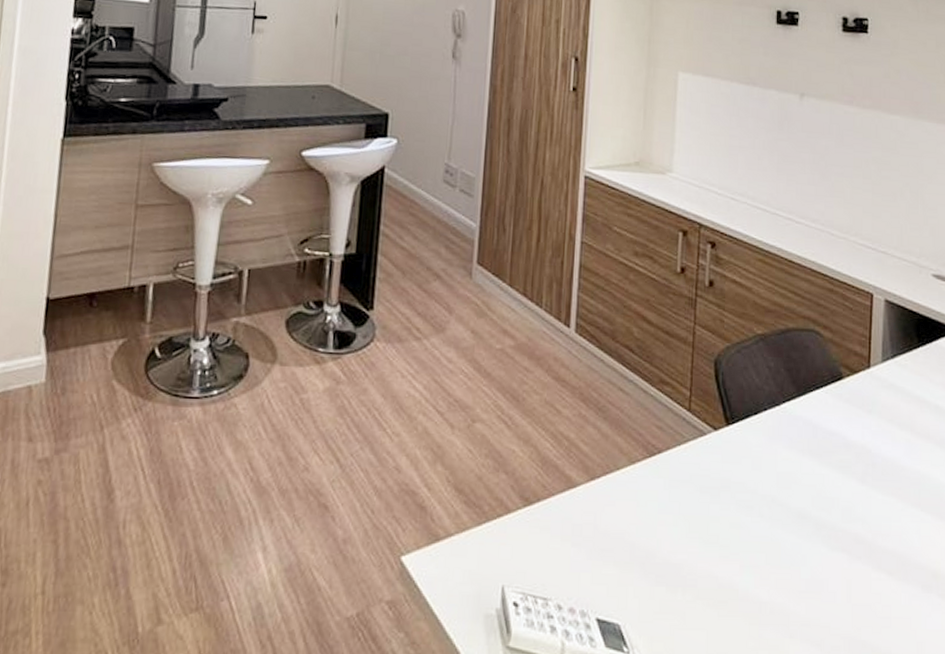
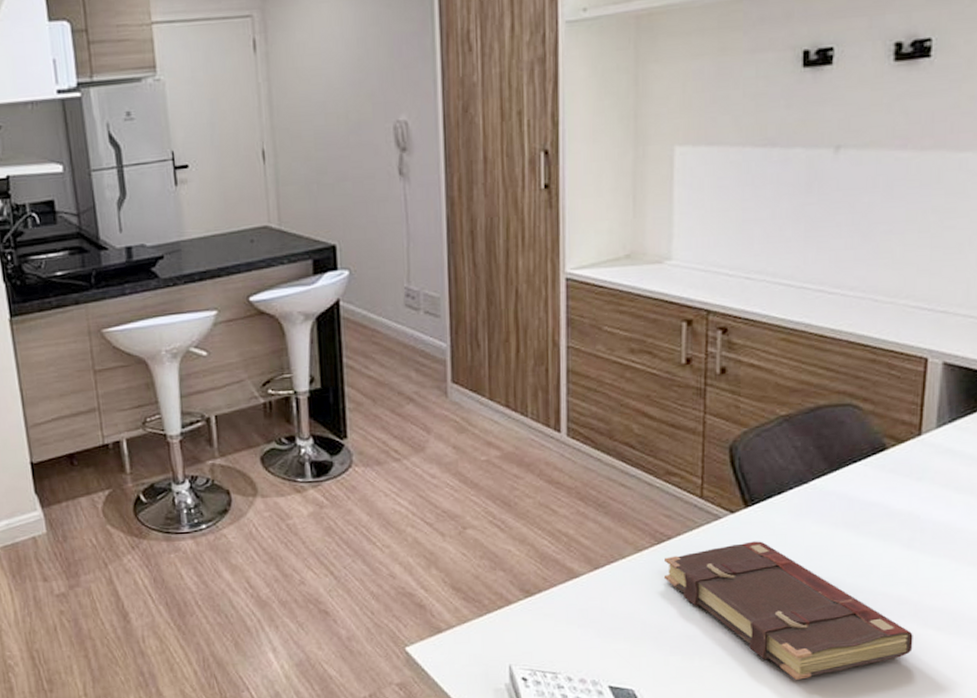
book: none [653,462,869,623] -> present [663,541,913,680]

